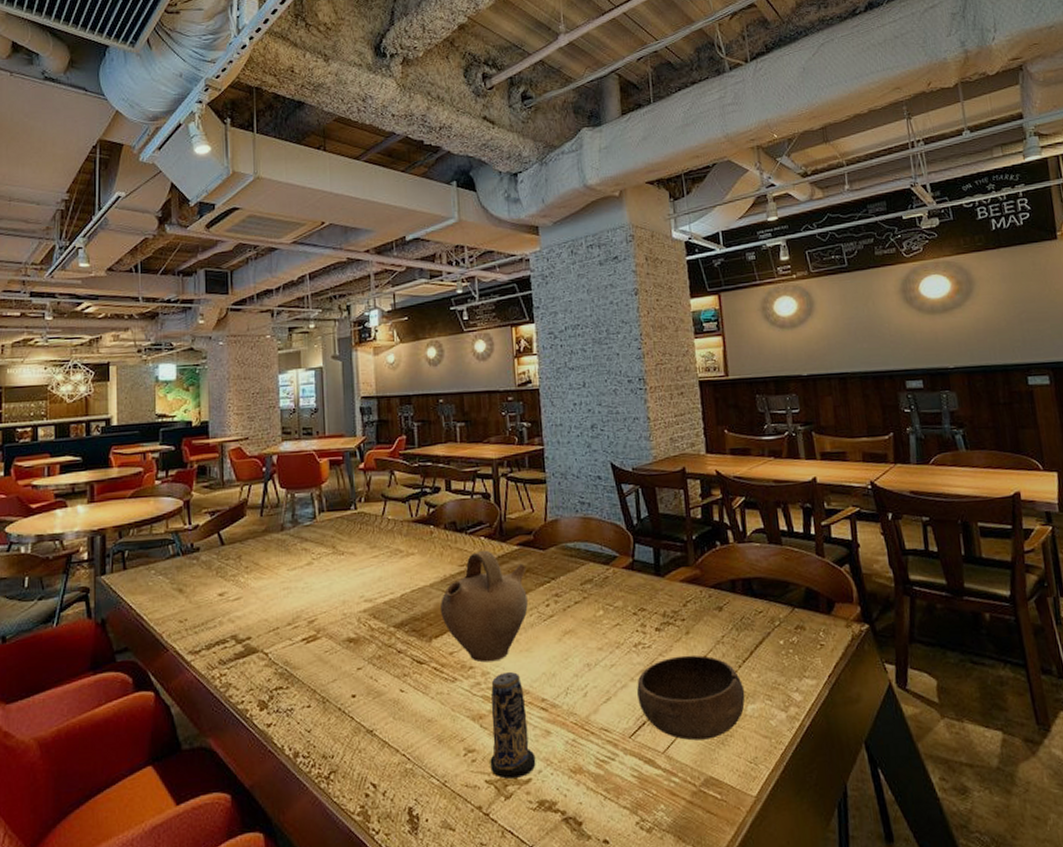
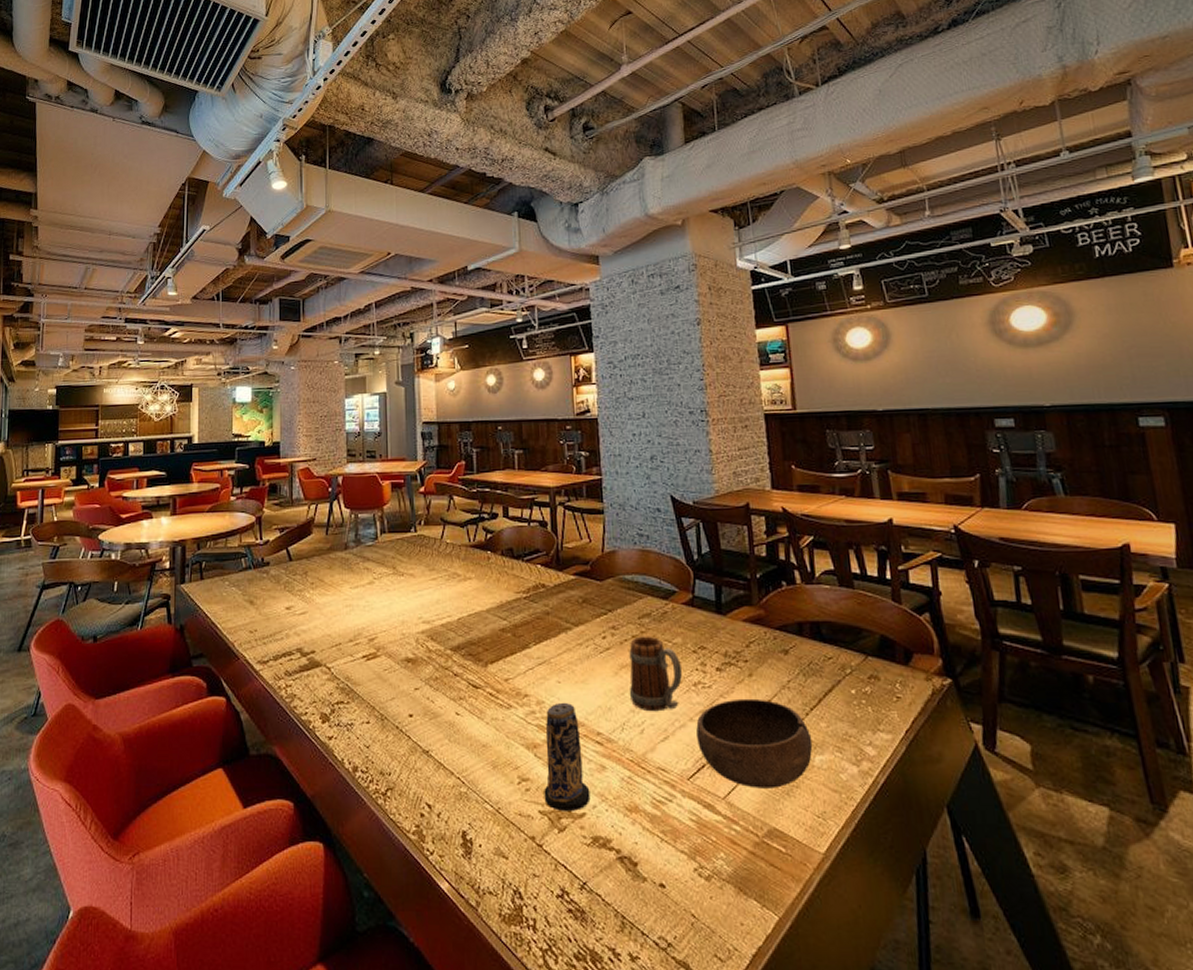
jug: present [441,550,528,663] -> none [497,578,584,691]
beer mug: none [572,601,623,675] -> present [629,636,682,712]

